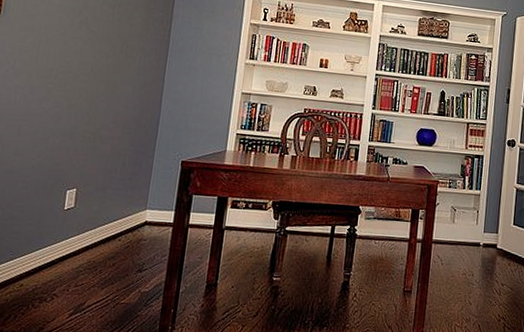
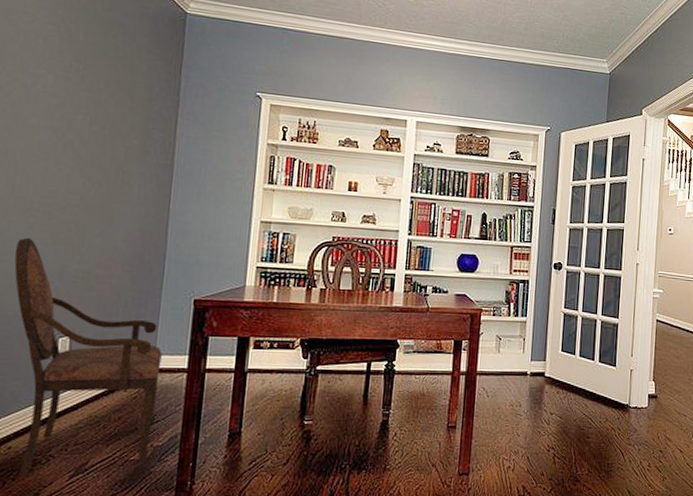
armchair: none [27,101,152,312] -> present [14,237,162,477]

